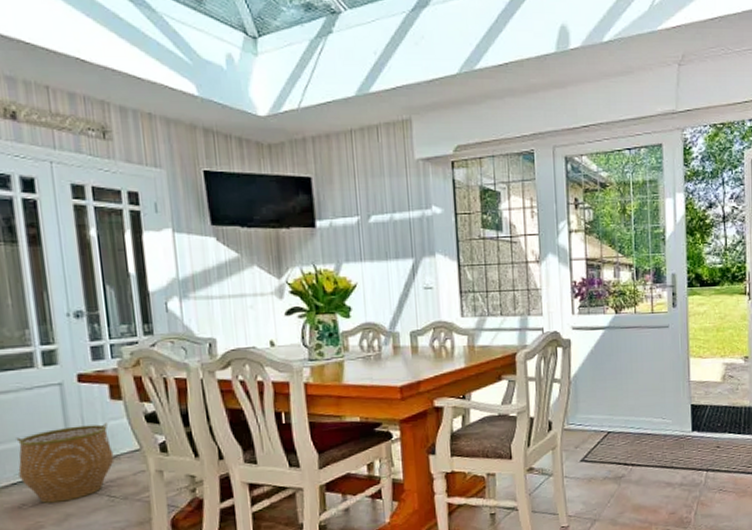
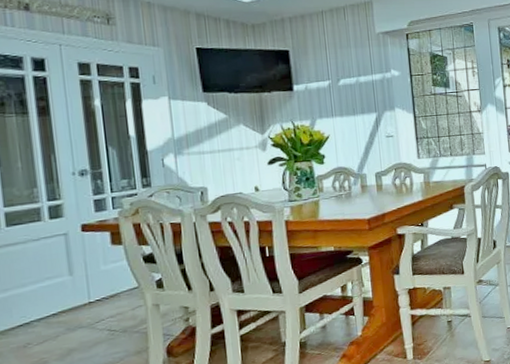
basket: present [16,422,115,503] -> none [23,265,115,341]

